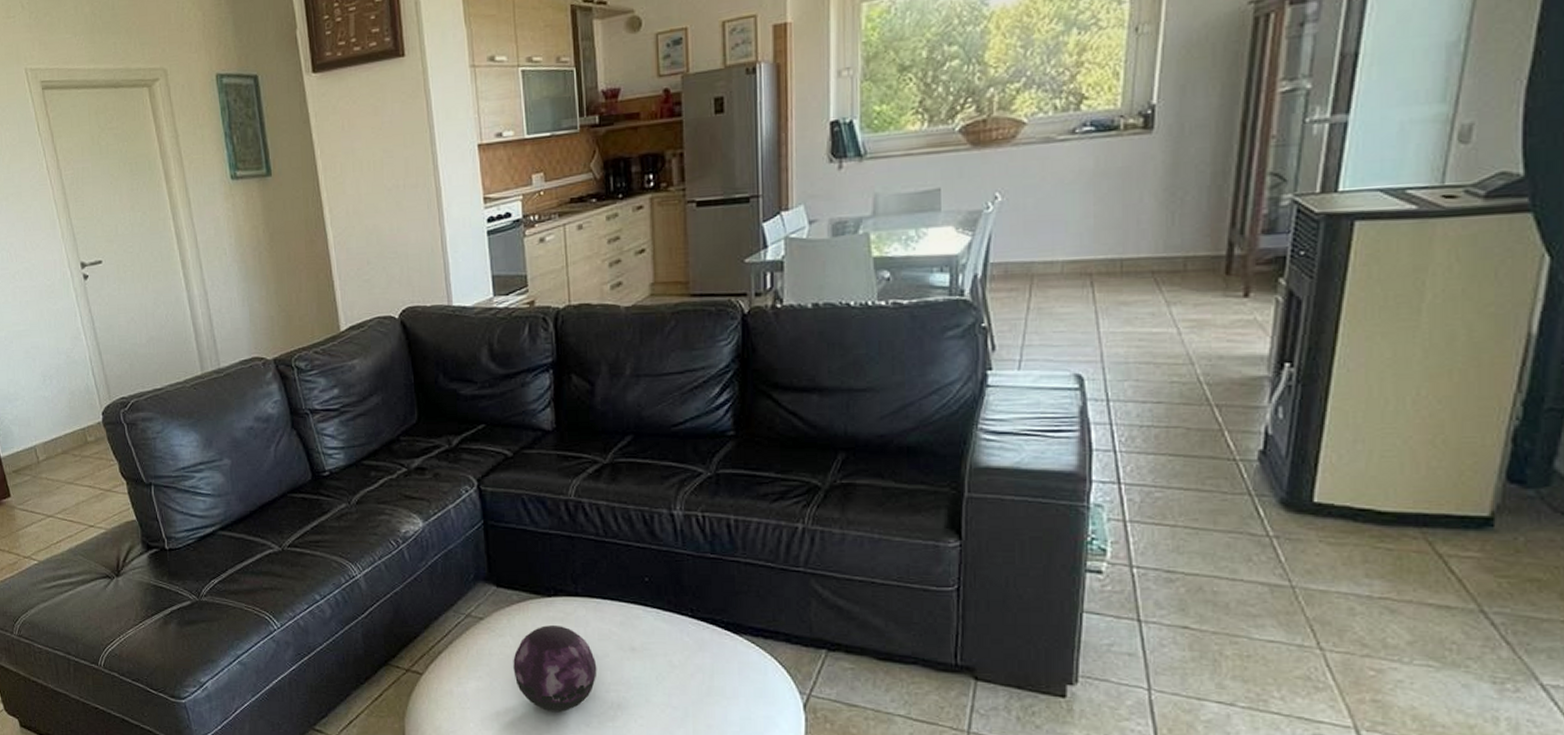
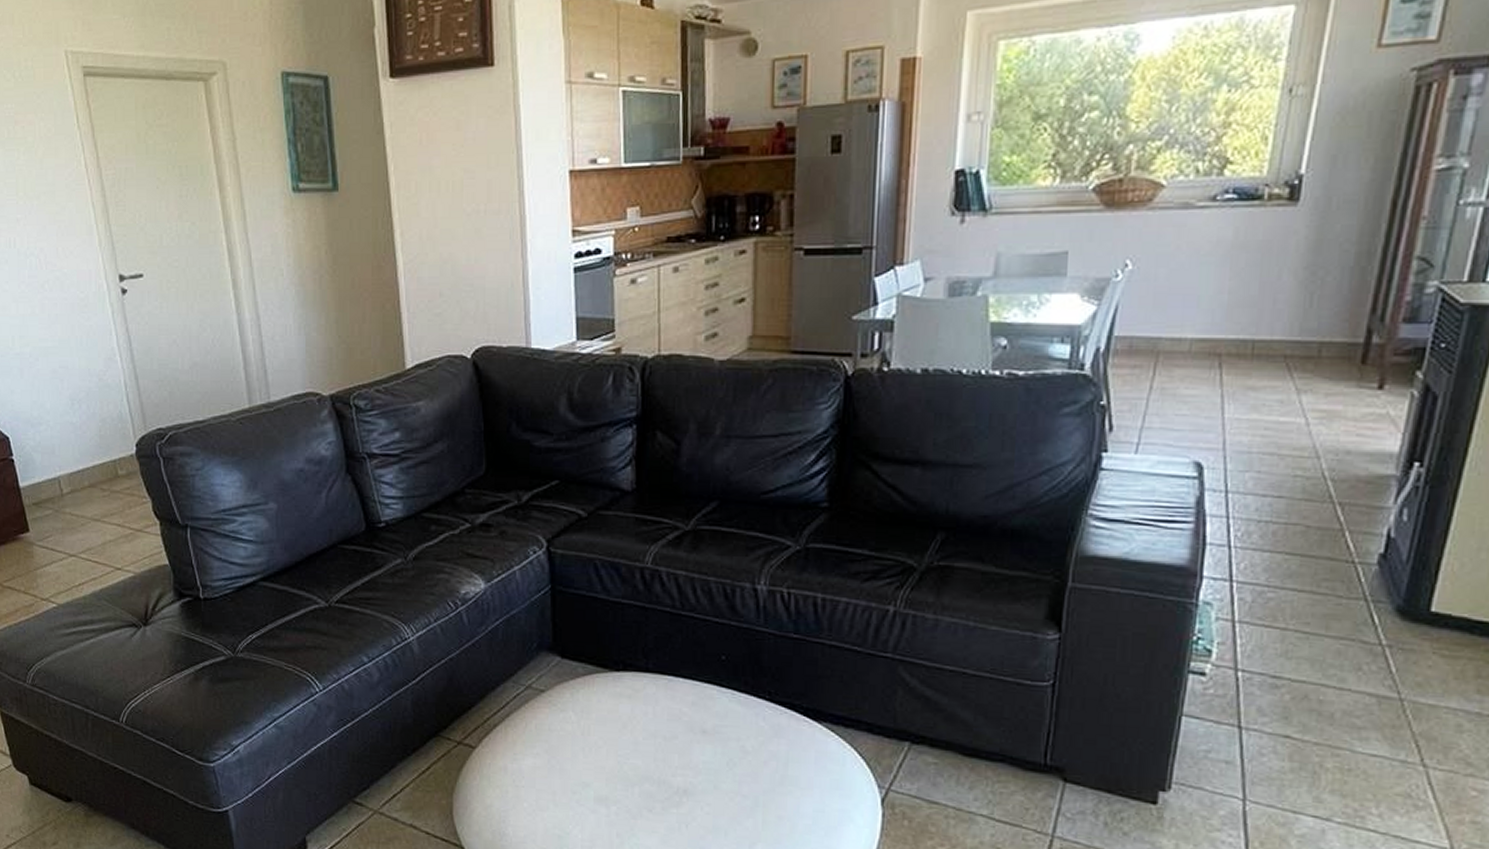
decorative orb: present [513,625,597,712] -> none [574,702,664,795]

